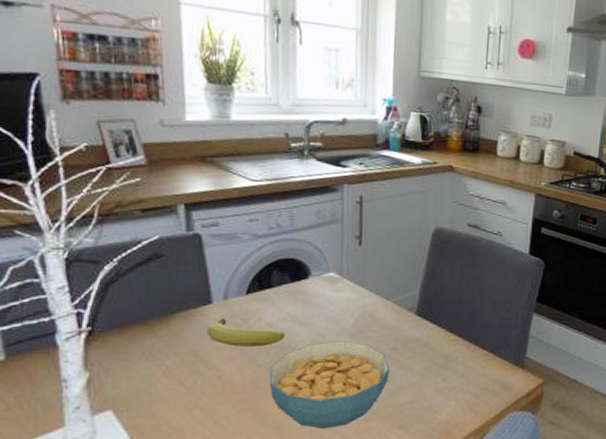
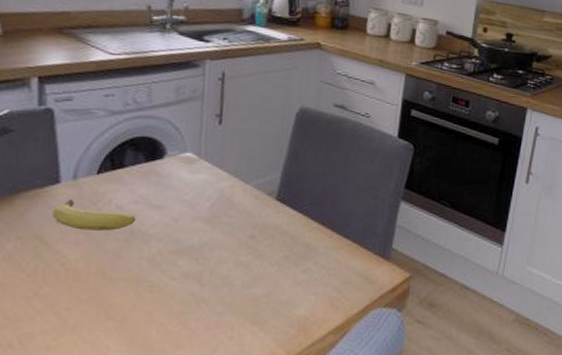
cereal bowl: present [269,341,391,429] -> none [116,226,247,323]

